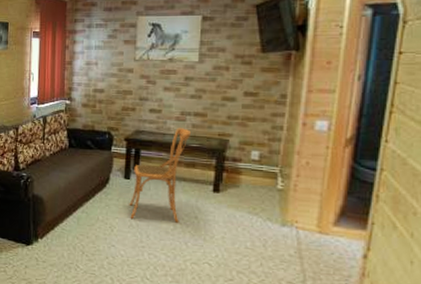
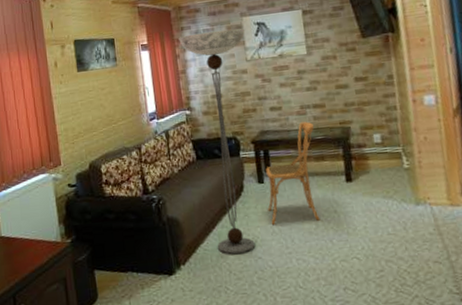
floor lamp: none [70,27,139,239] -> present [178,28,256,255]

